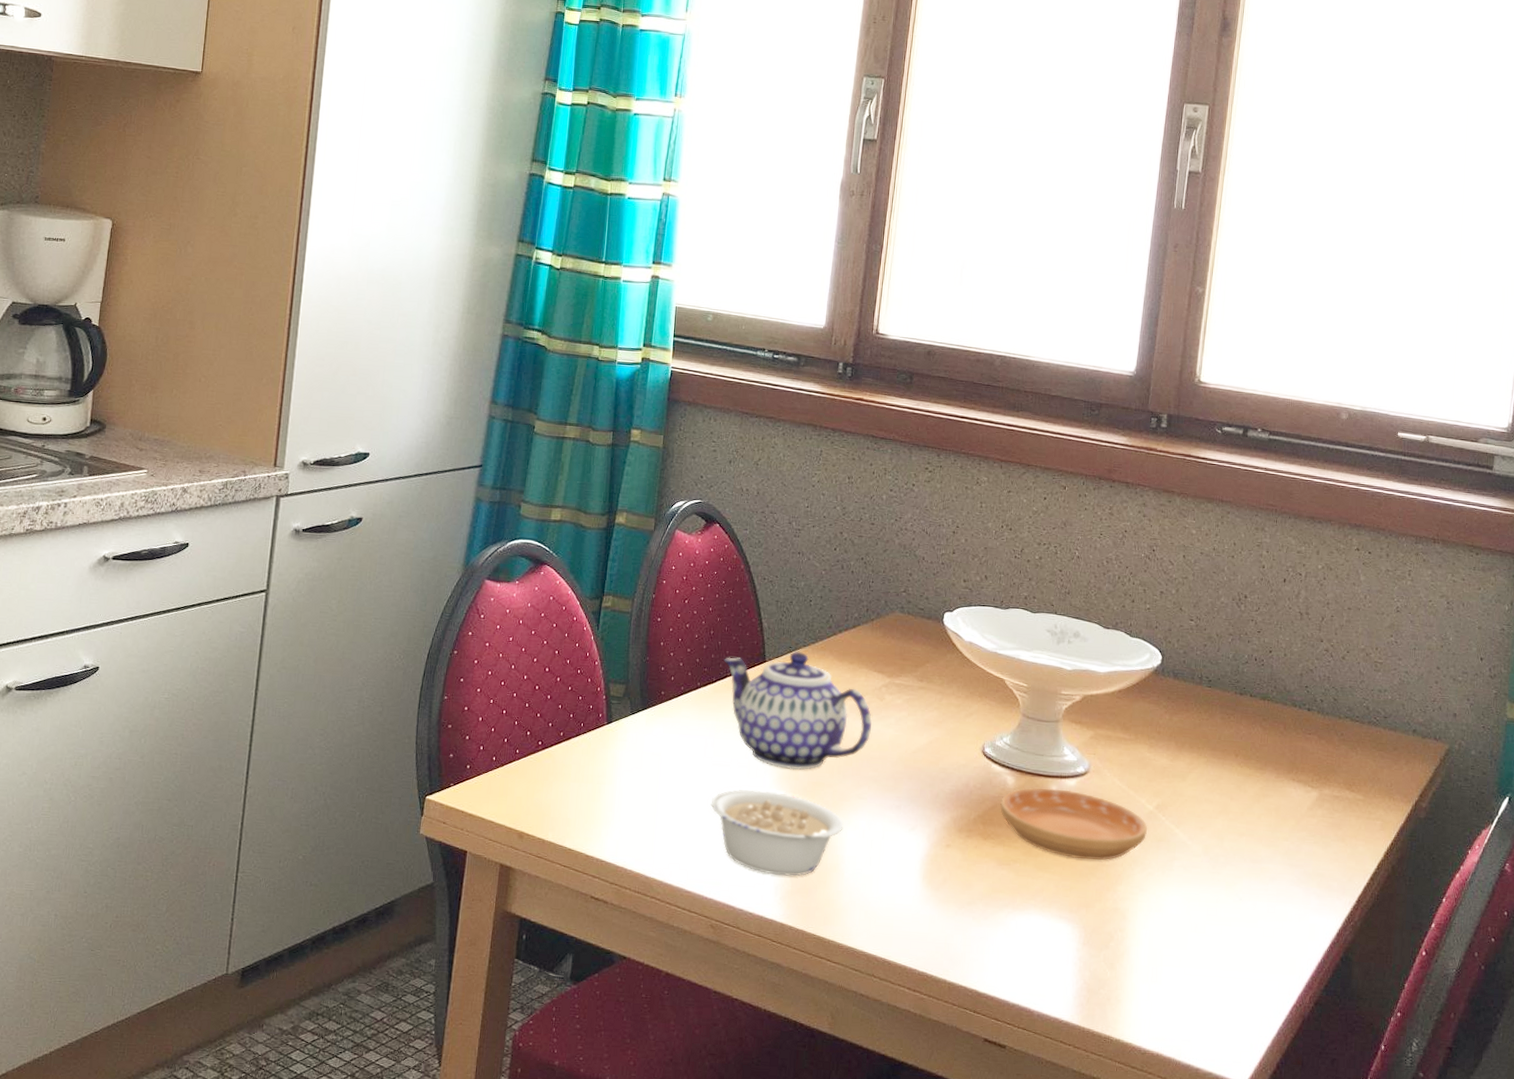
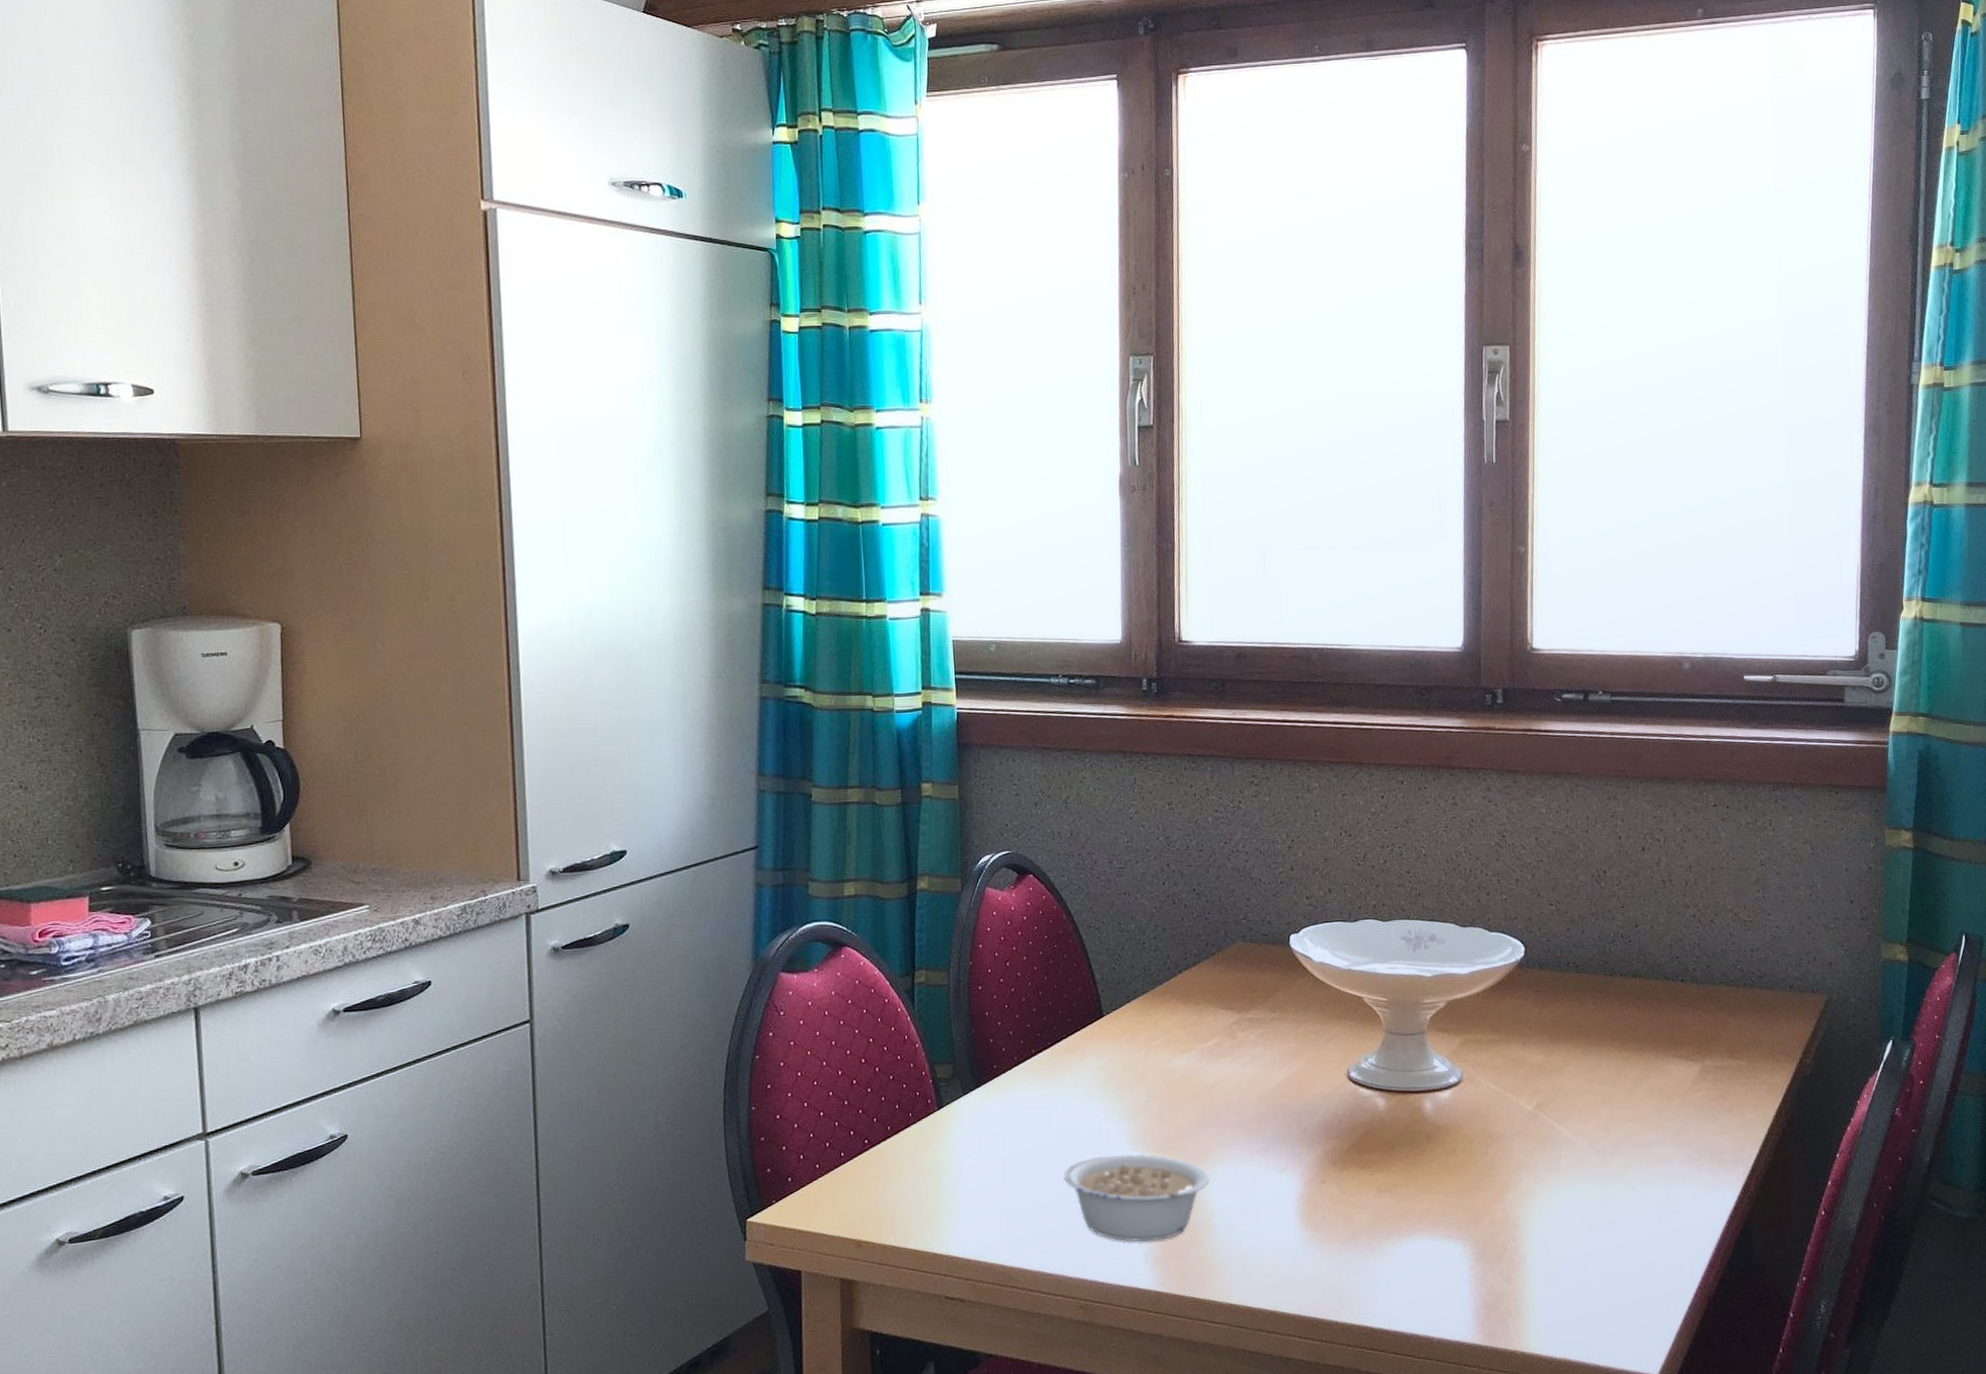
teapot: present [724,652,872,770] -> none [1057,1000,1227,1128]
saucer: present [999,788,1147,860] -> none [1372,1103,1529,1174]

